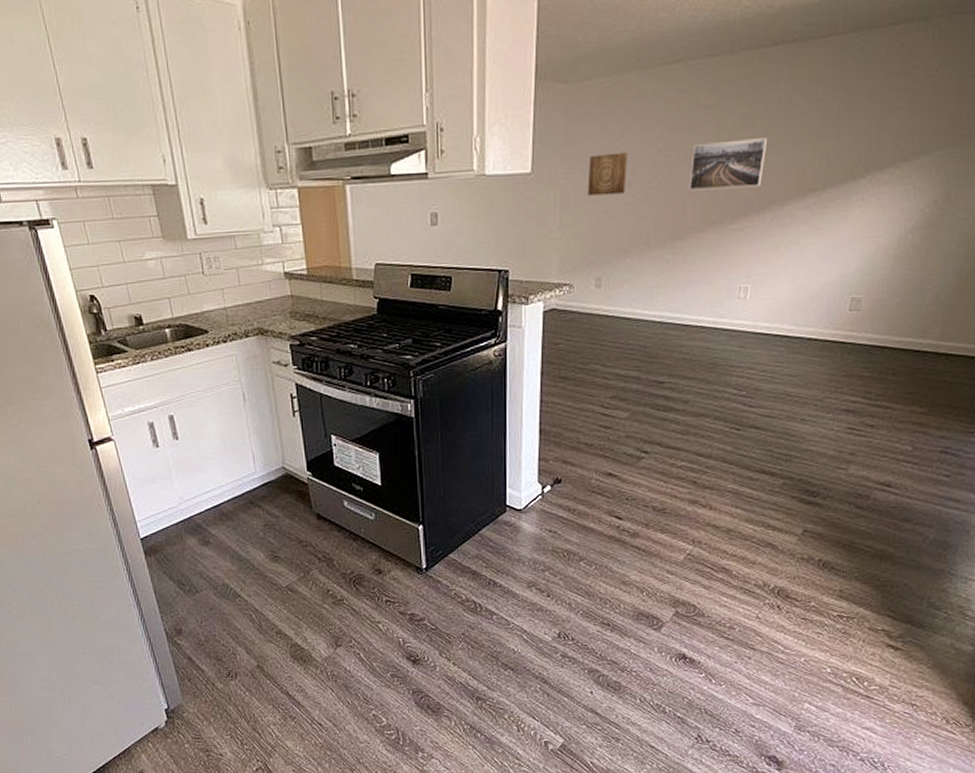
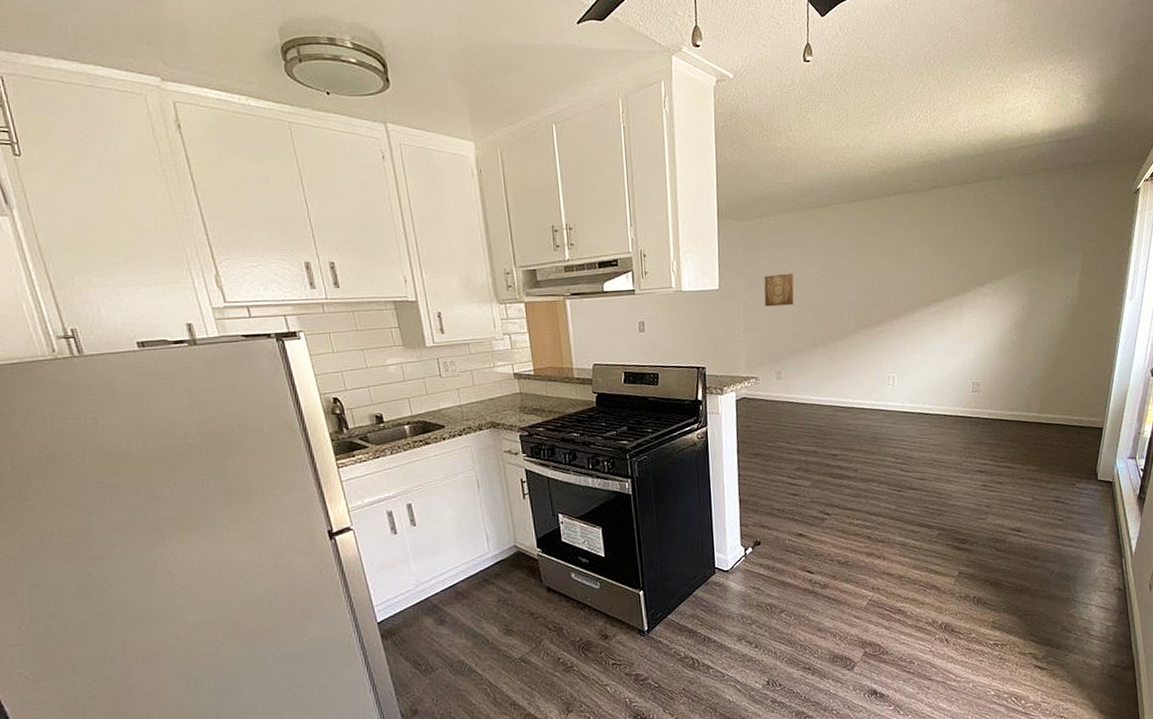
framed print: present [689,138,768,191] -> none [842,262,898,302]

